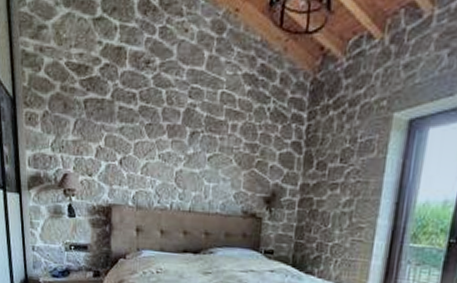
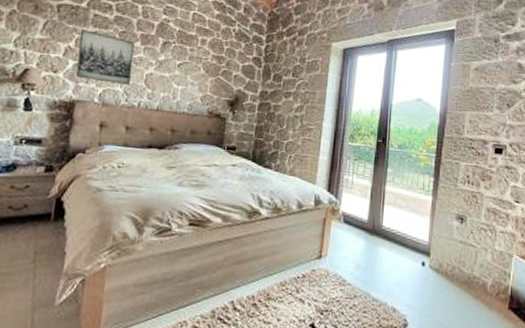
wall art: none [108,126,162,185] -> present [75,29,135,85]

